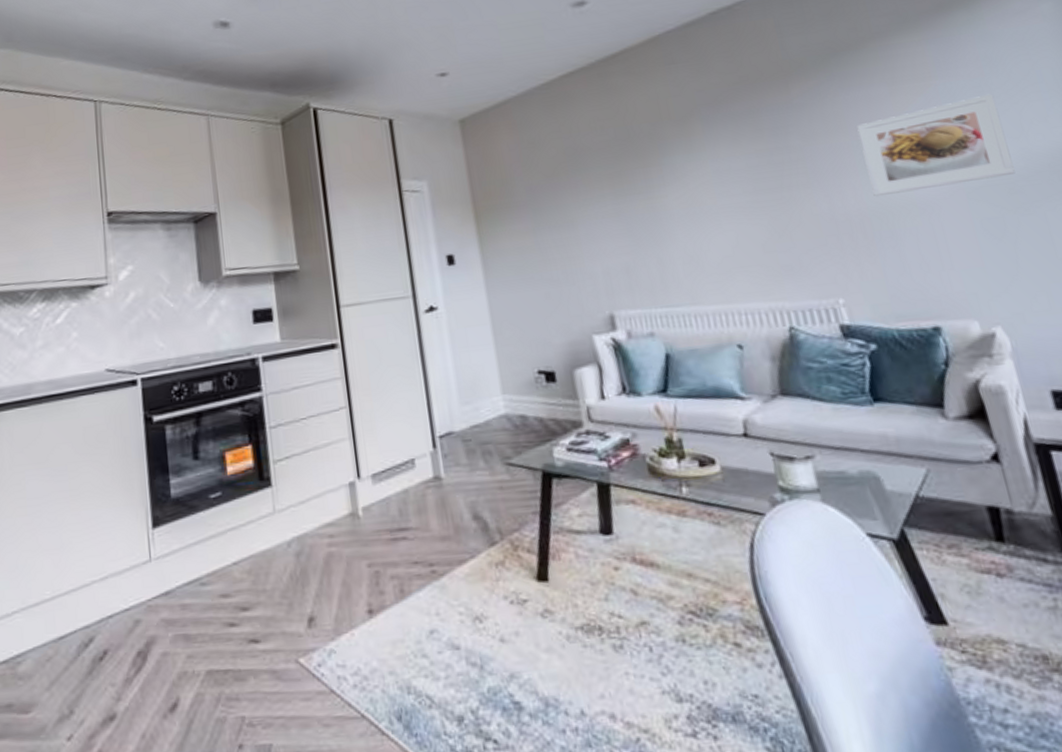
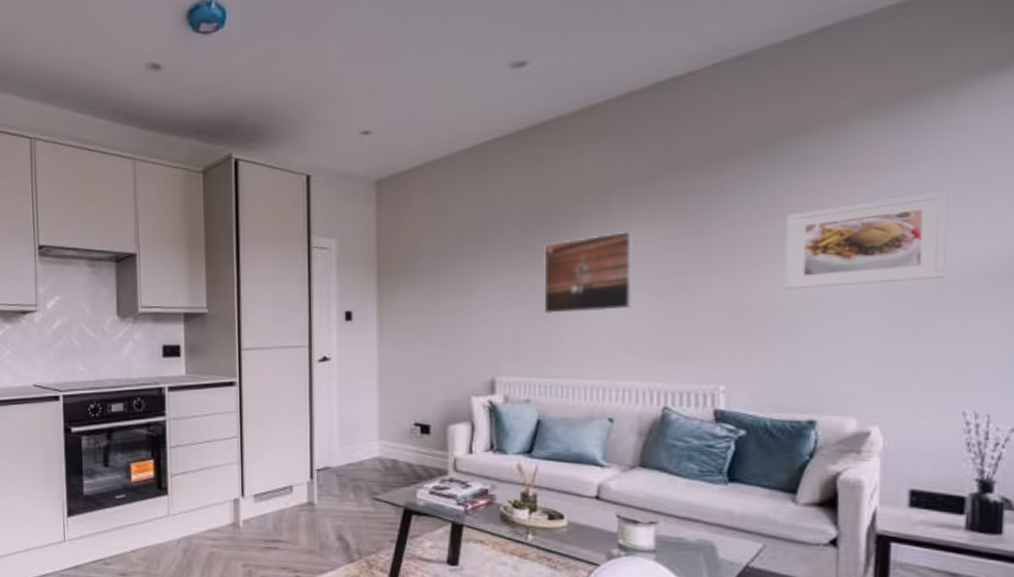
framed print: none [636,151,735,241] -> present [544,230,633,315]

